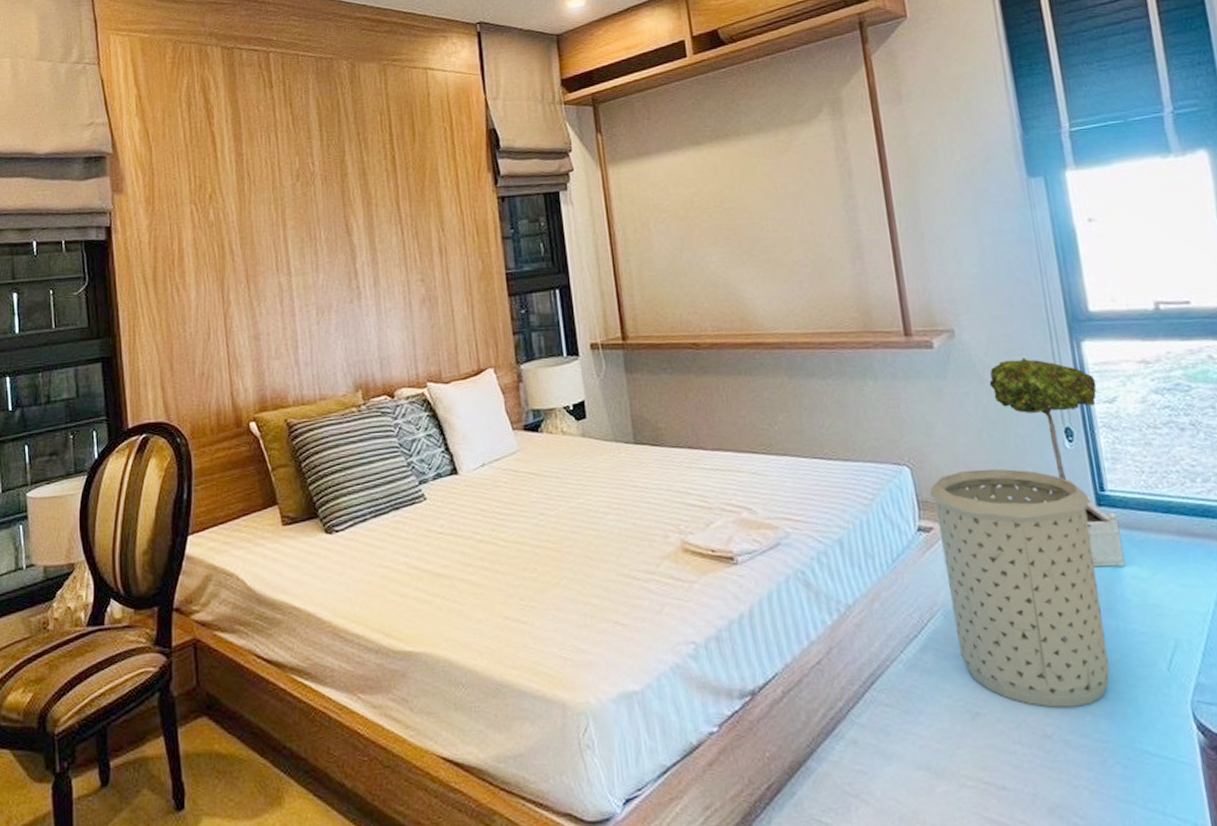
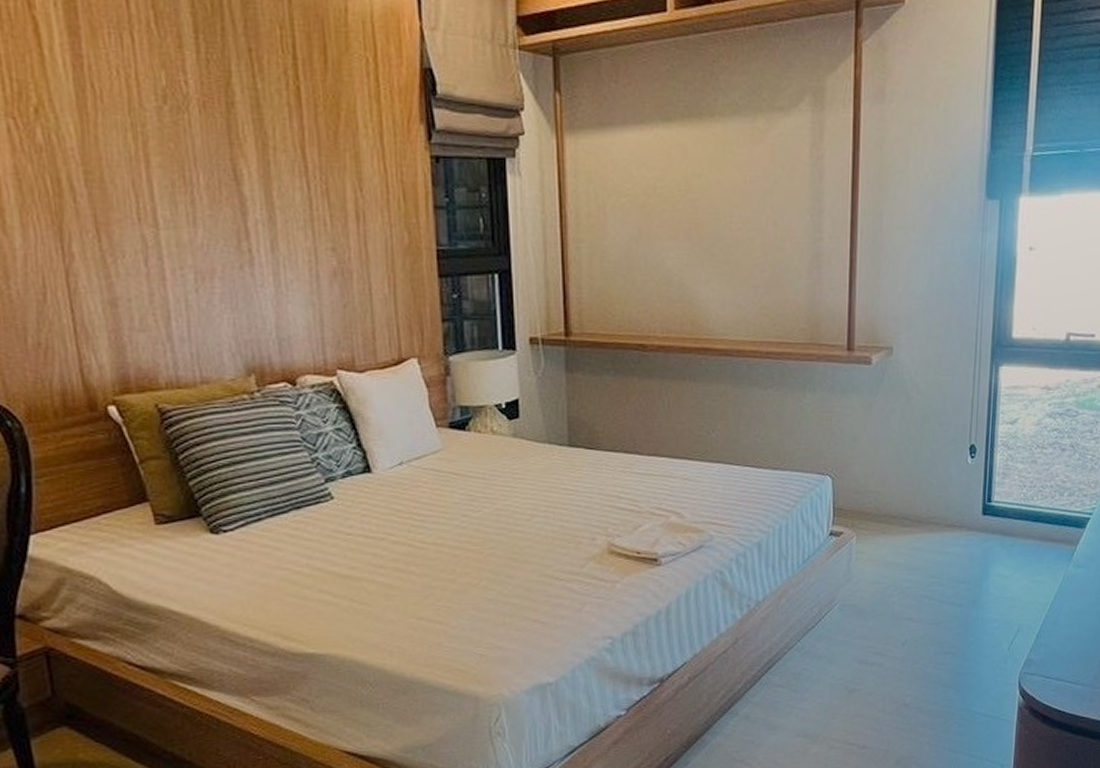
laundry basket: present [929,468,1110,708] -> none [845,480,978,682]
potted tree: present [989,358,1126,567] -> none [914,378,1004,567]

